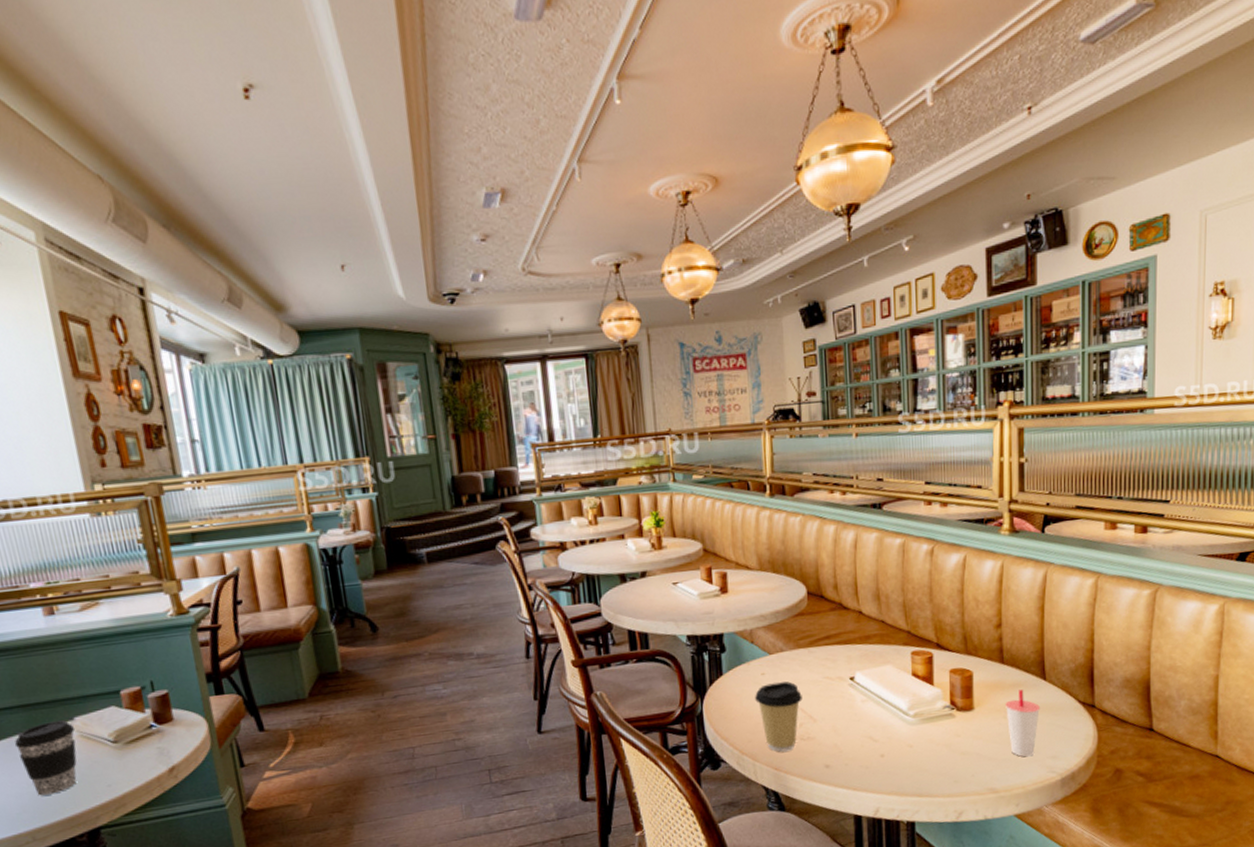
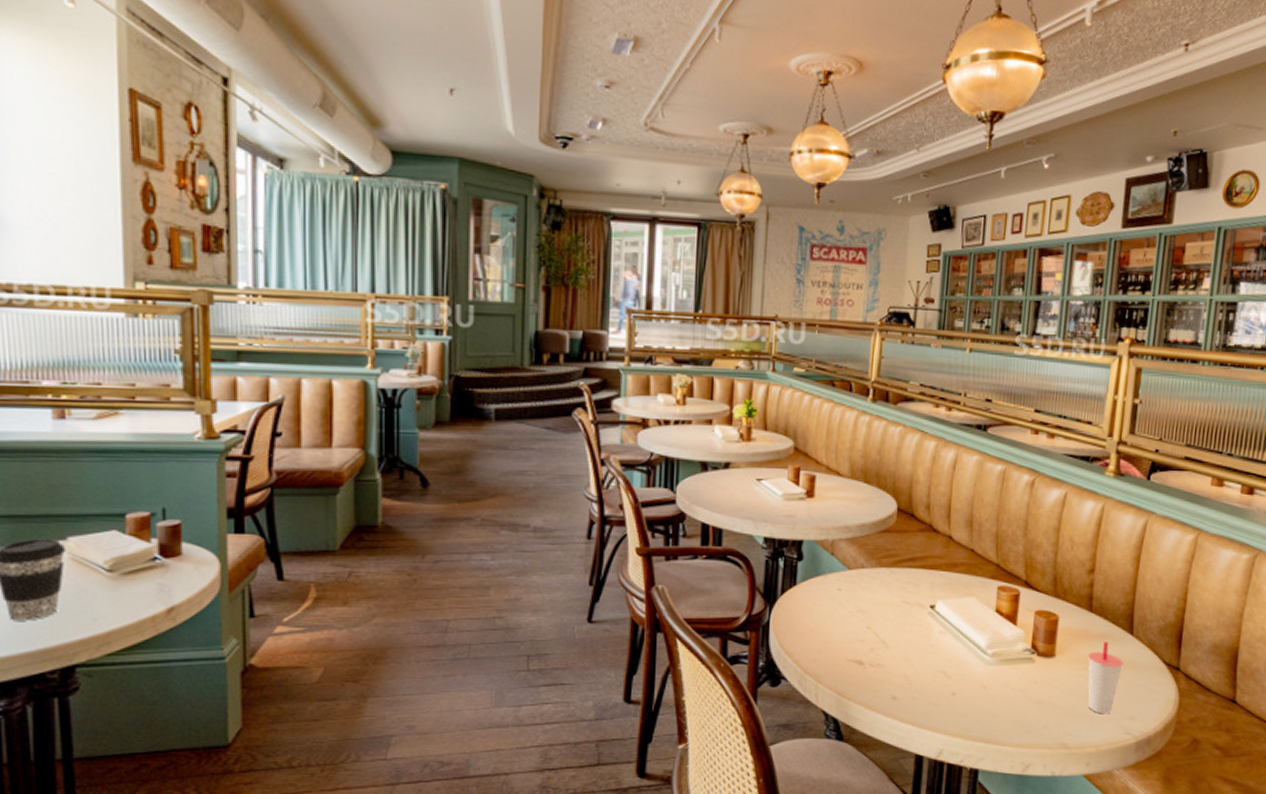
coffee cup: present [755,681,802,752] -> none [827,601,878,676]

